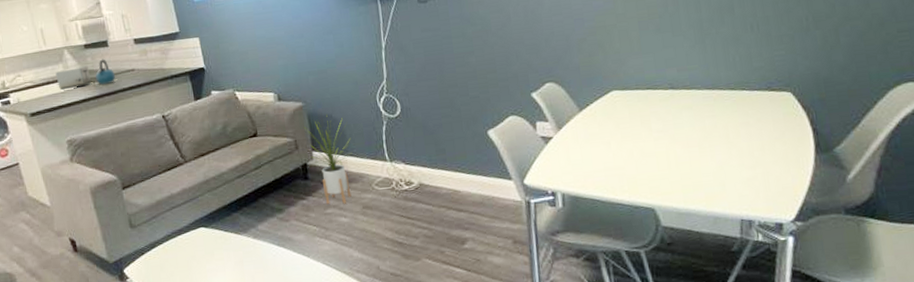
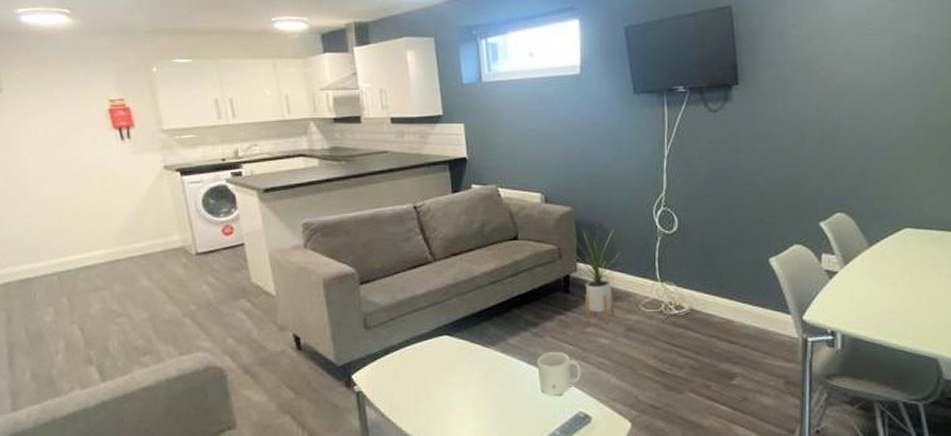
toaster: present [55,65,92,91] -> none [297,142,338,167]
kettle: present [95,59,116,85] -> none [343,136,366,165]
mug: none [285,232,326,274] -> present [537,351,581,397]

